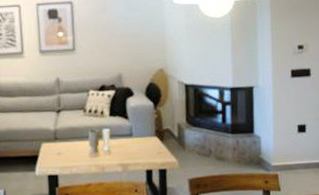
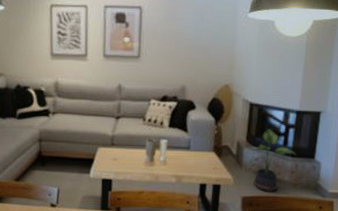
potted plant: none [192,108,236,172] -> present [249,129,296,192]

